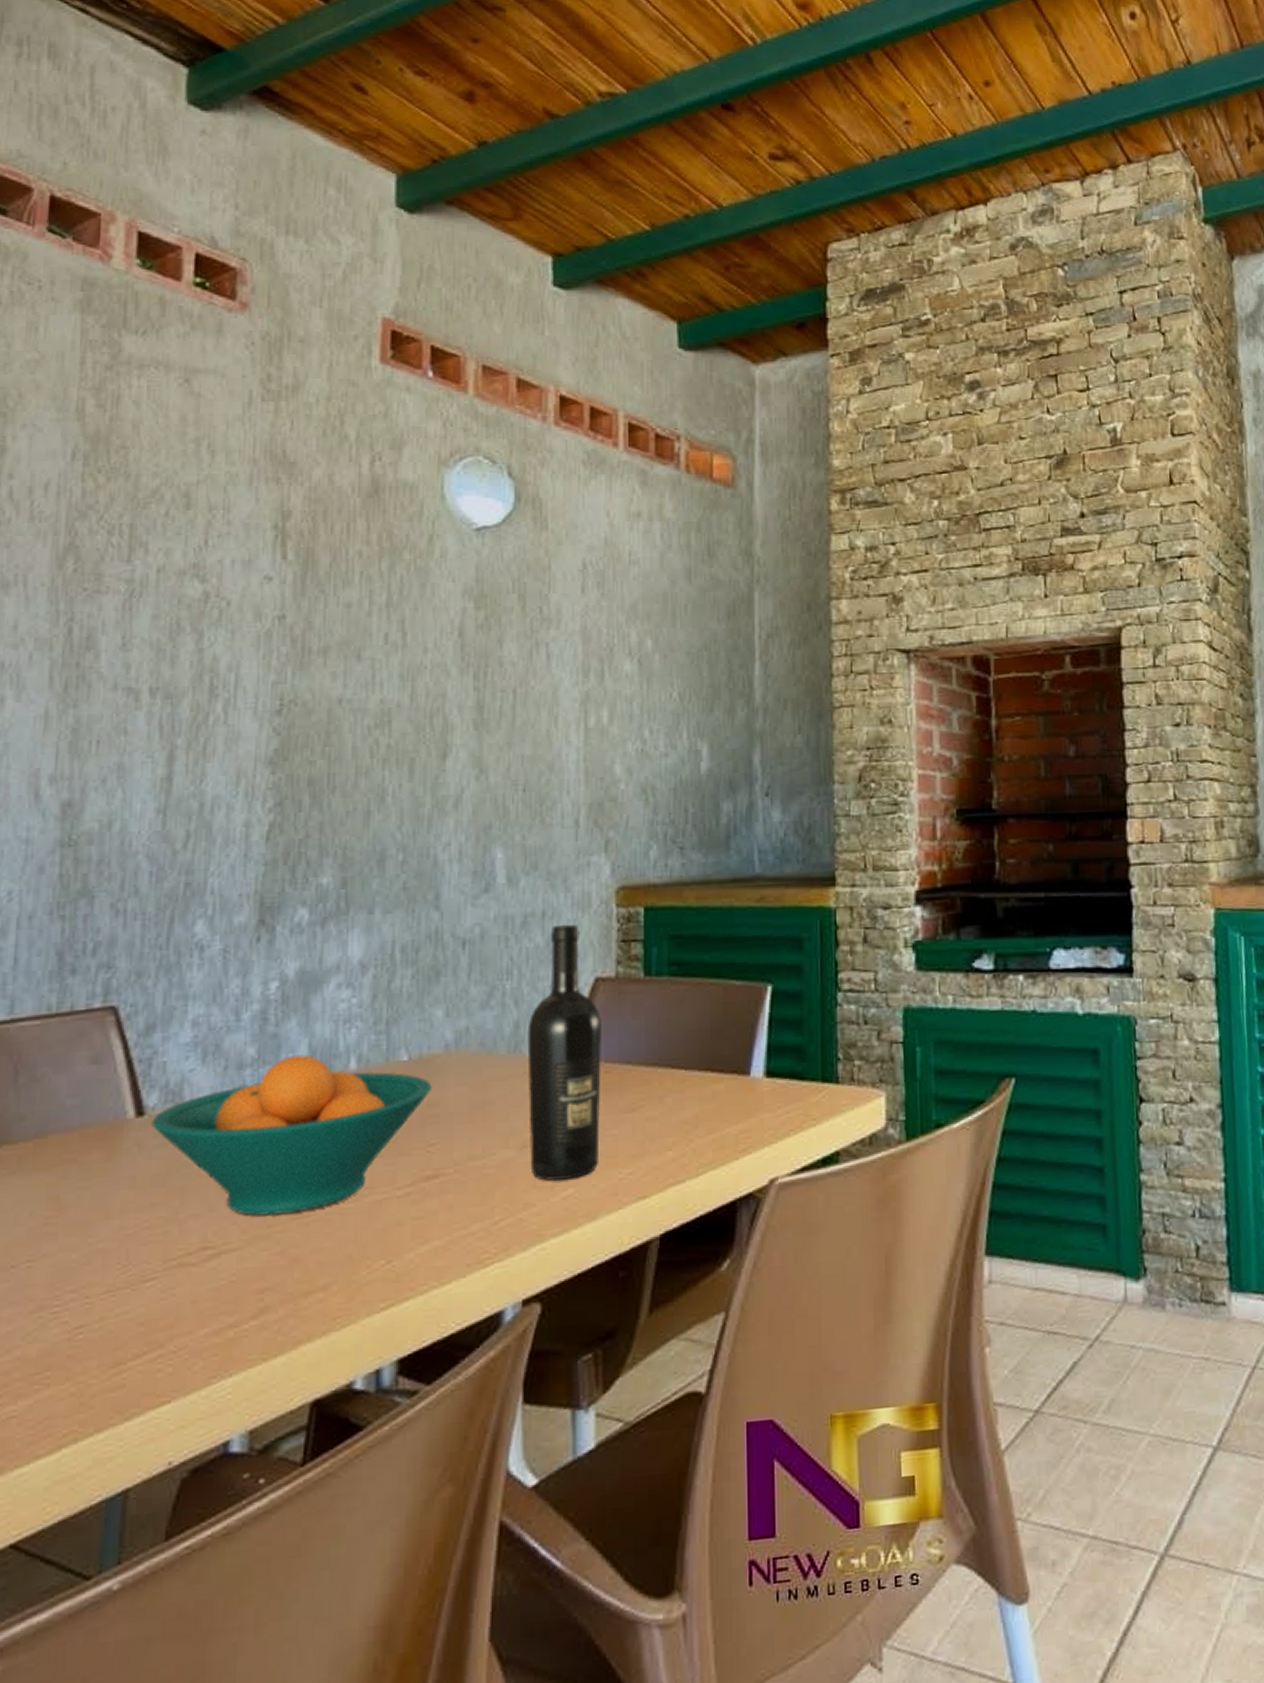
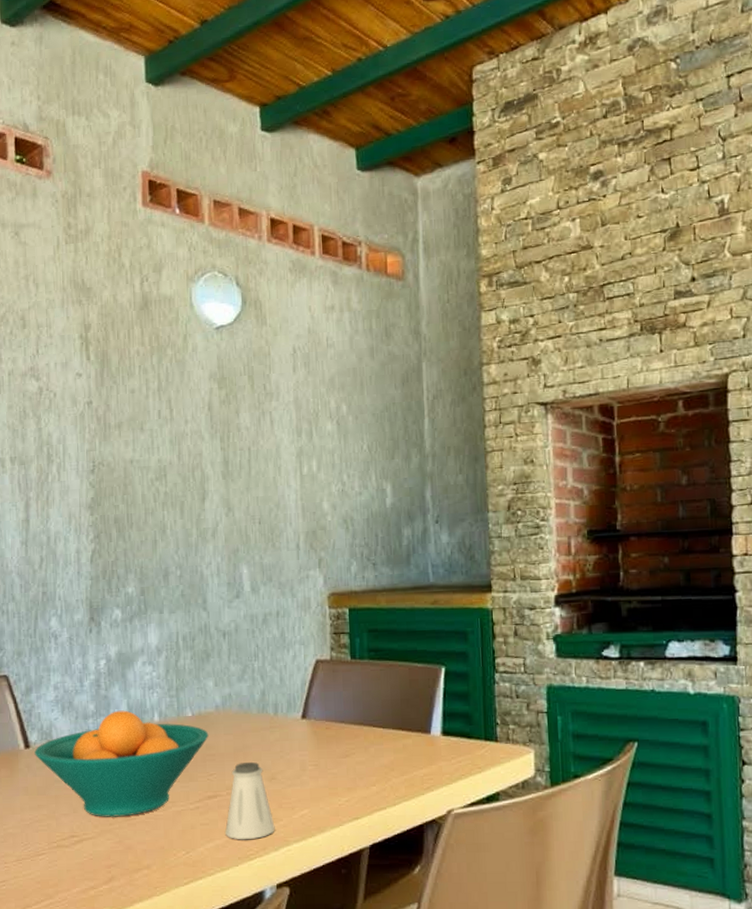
saltshaker: none [449,1124,524,1239] -> present [225,762,275,840]
wine bottle: present [527,924,601,1181] -> none [270,621,324,803]

